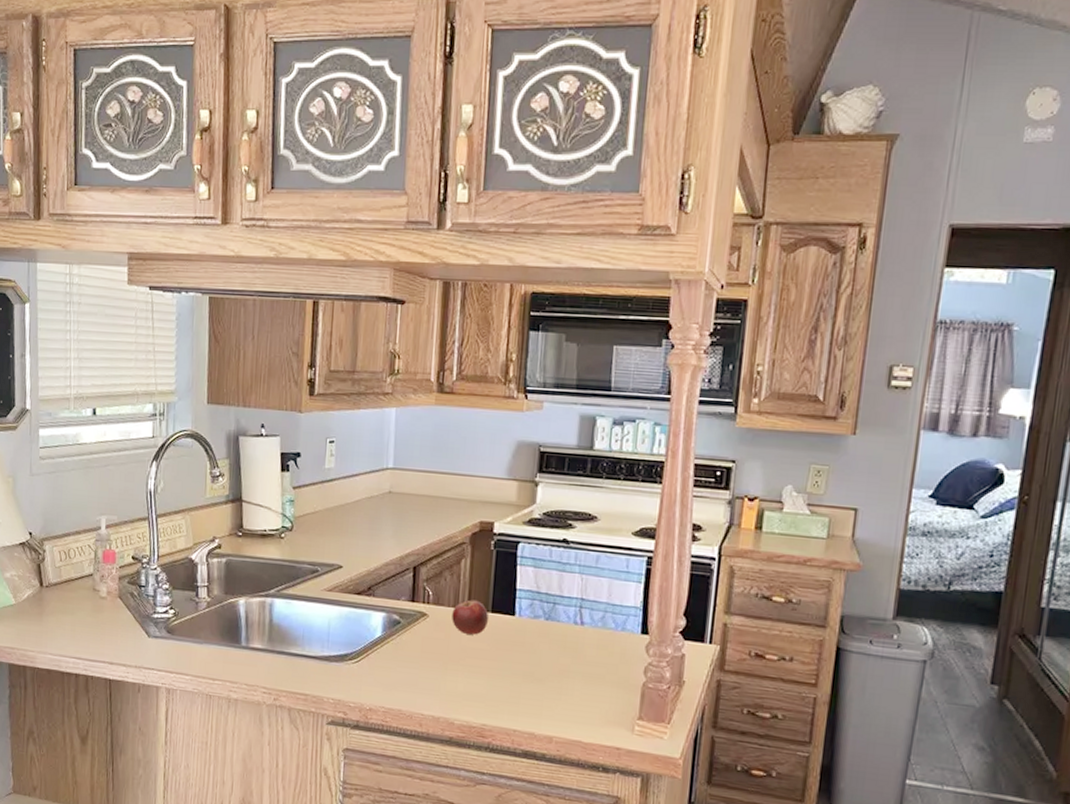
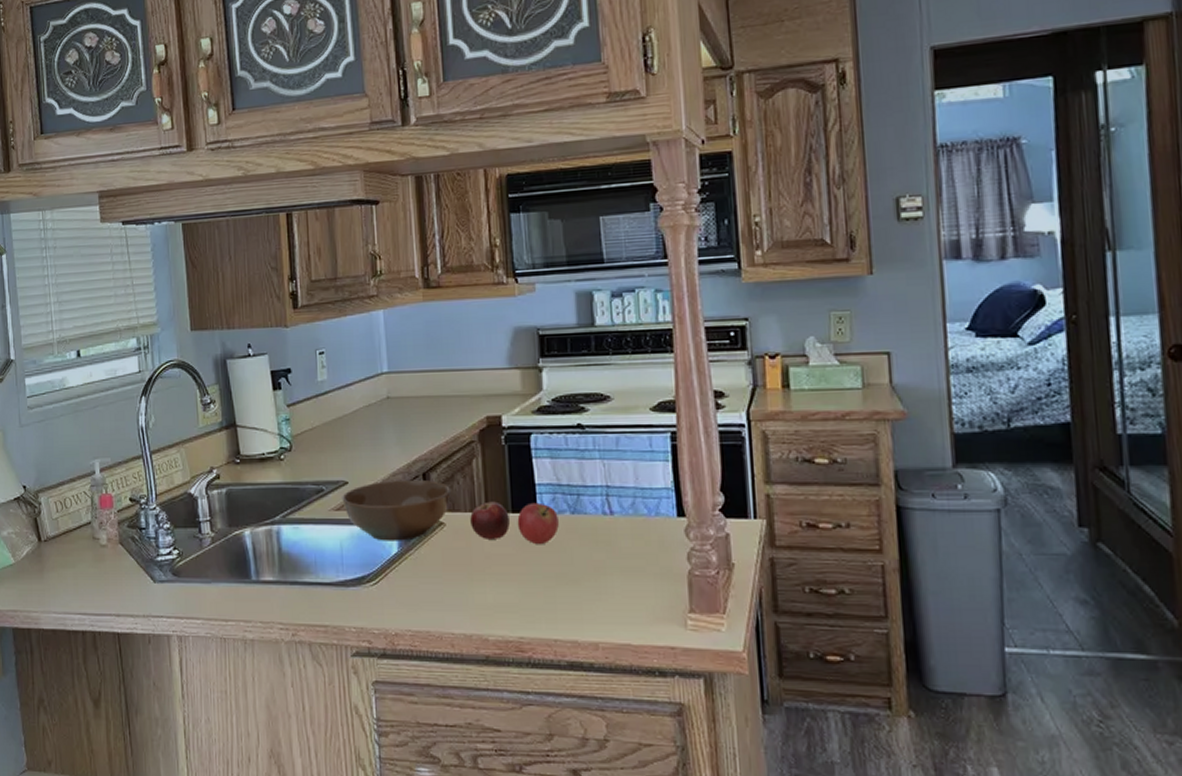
bowl: none [335,569,438,626] -> present [342,479,451,541]
fruit: none [494,605,533,645] -> present [517,502,559,545]

